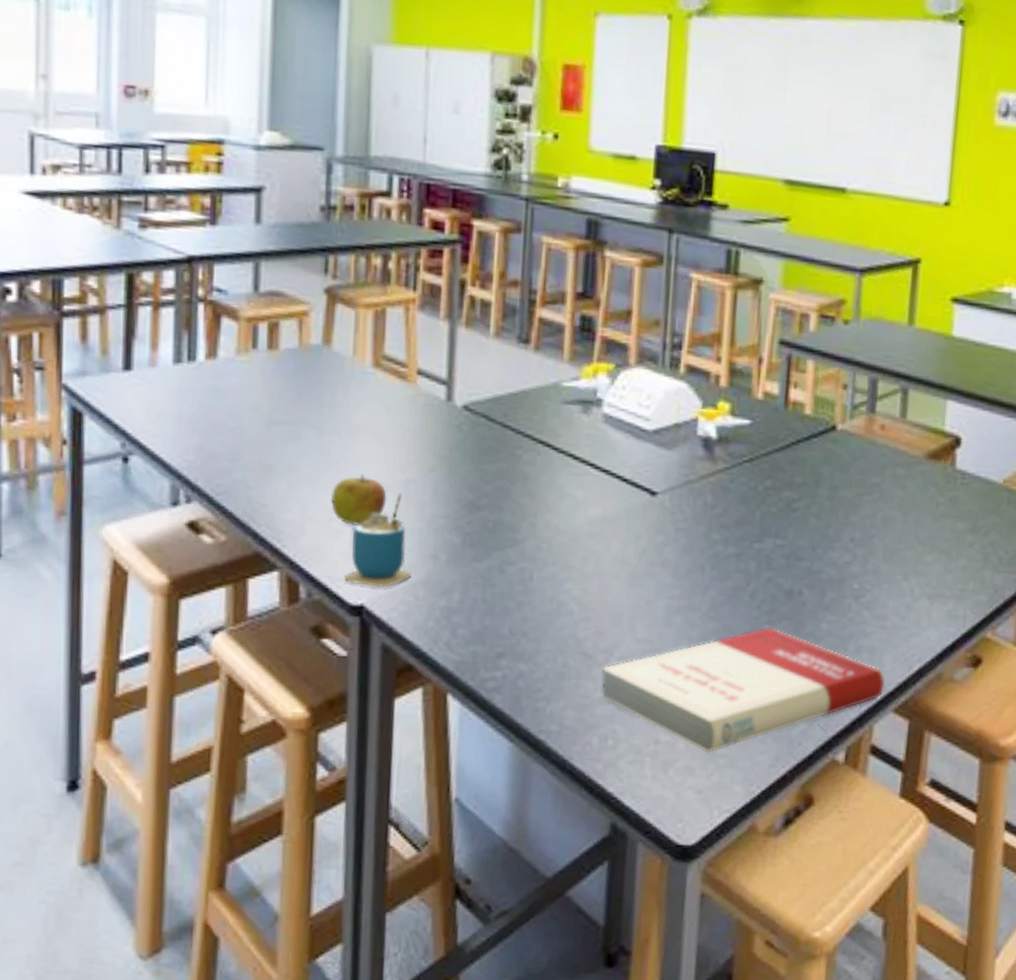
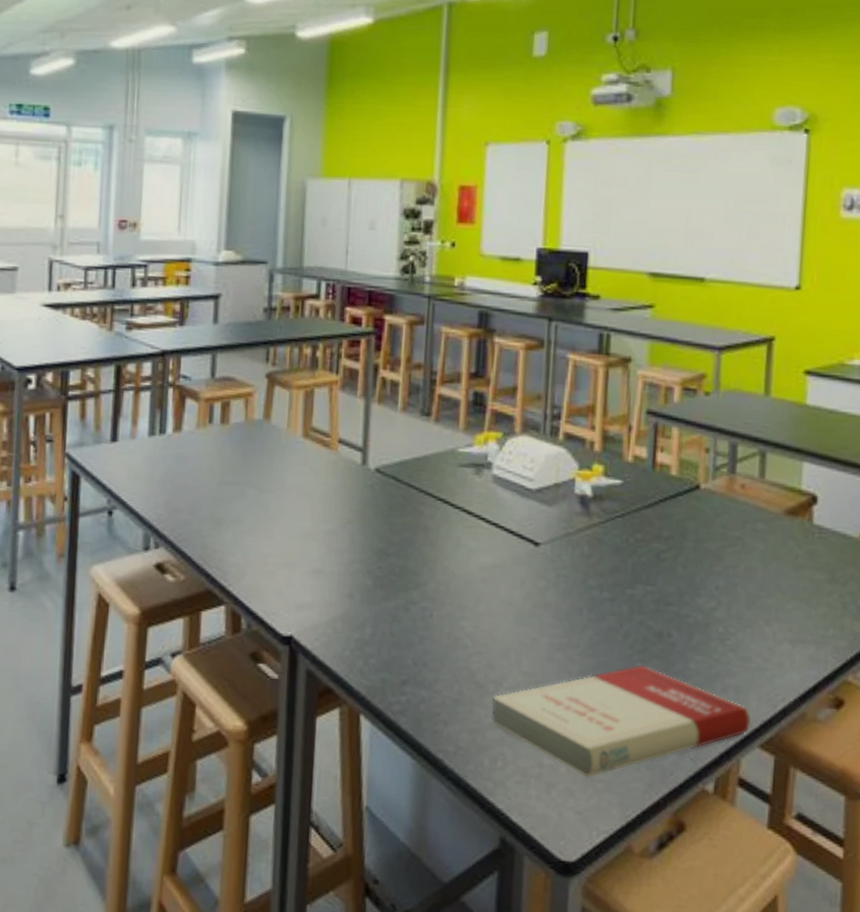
apple: present [330,475,387,525] -> none [267,526,313,569]
cup: present [344,493,412,588] -> none [277,542,332,622]

